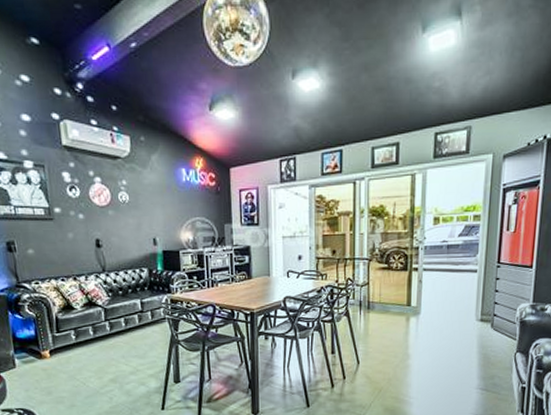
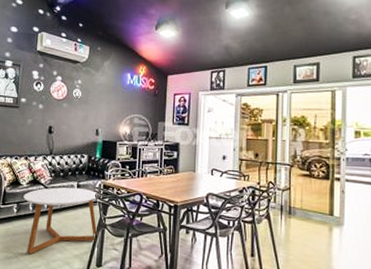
coffee table: none [80,305,171,380] -> present [23,187,98,255]

